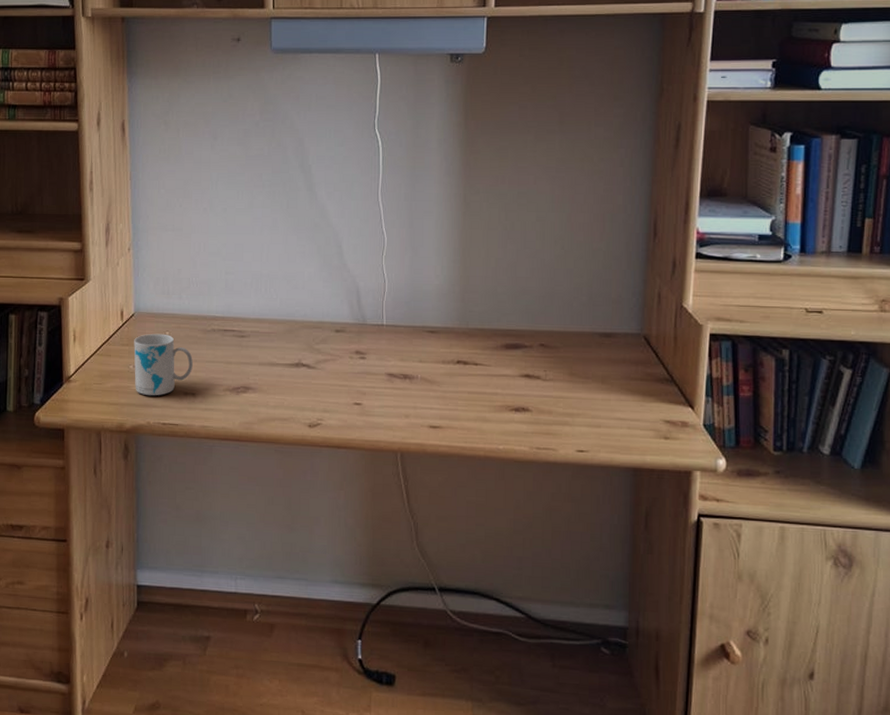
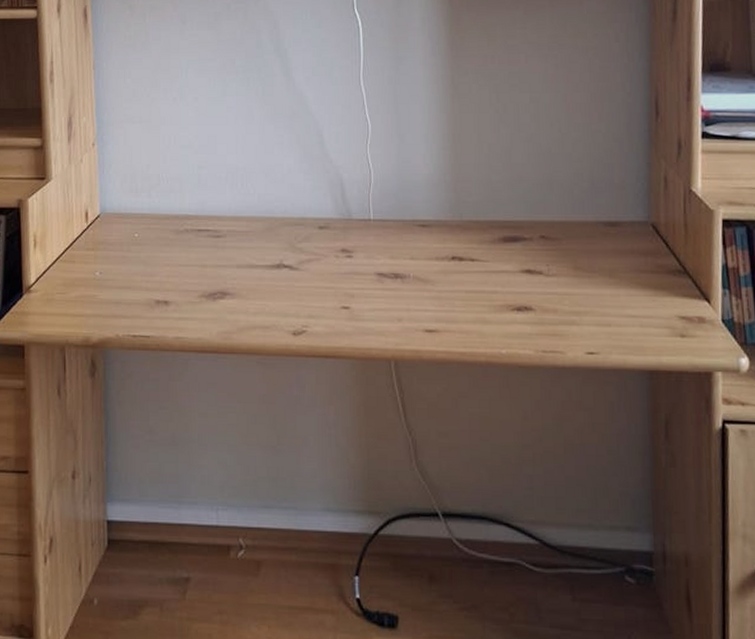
mug: present [134,333,193,396] -> none [100,236,165,306]

